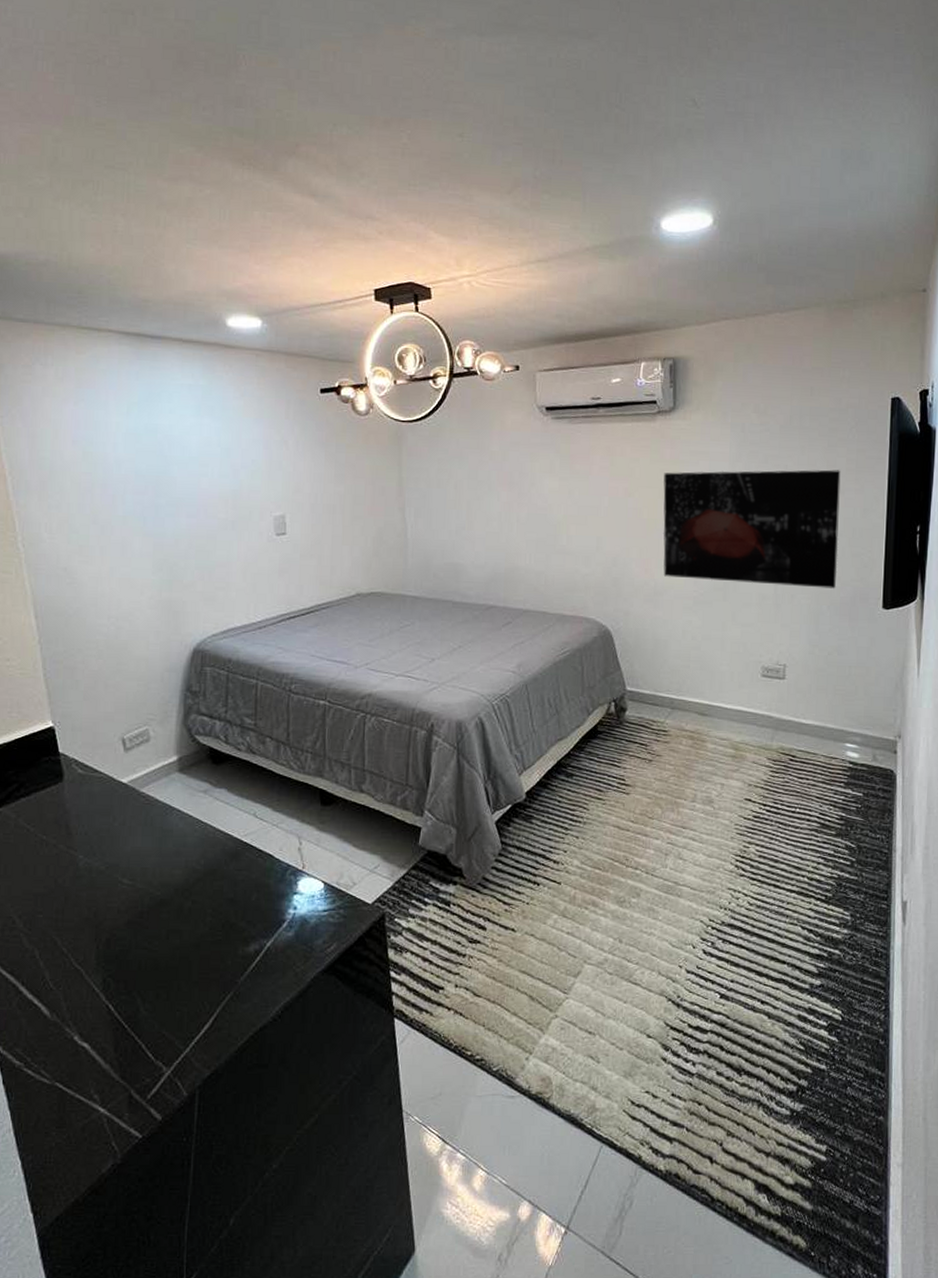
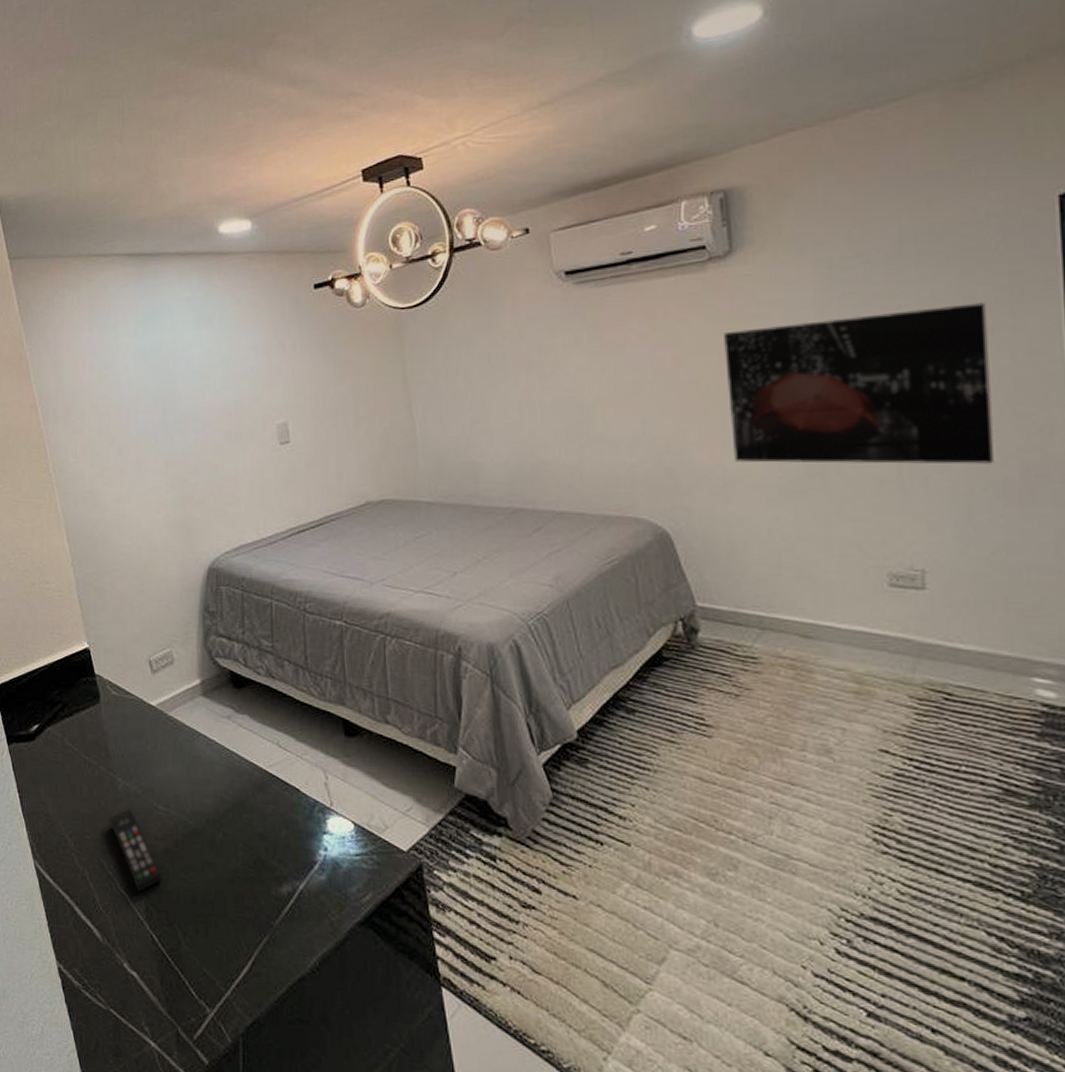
remote control: none [67,884,122,966] -> present [110,808,162,893]

